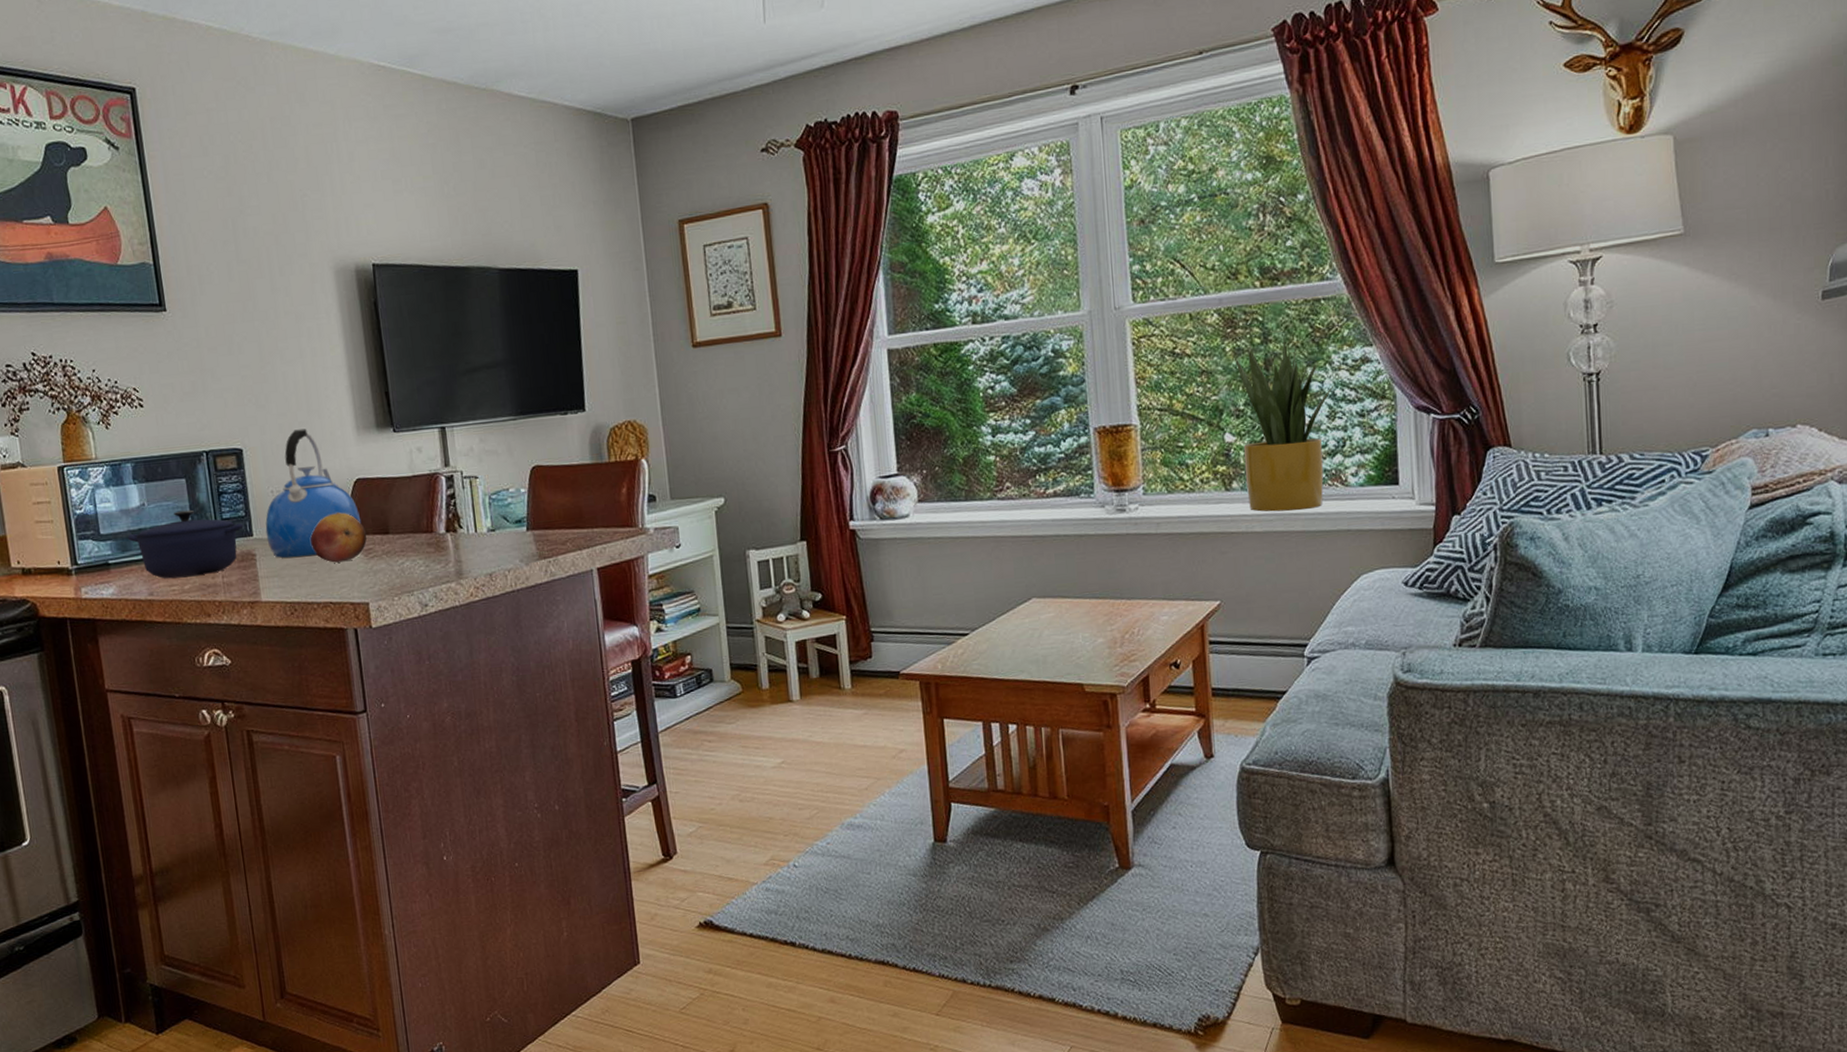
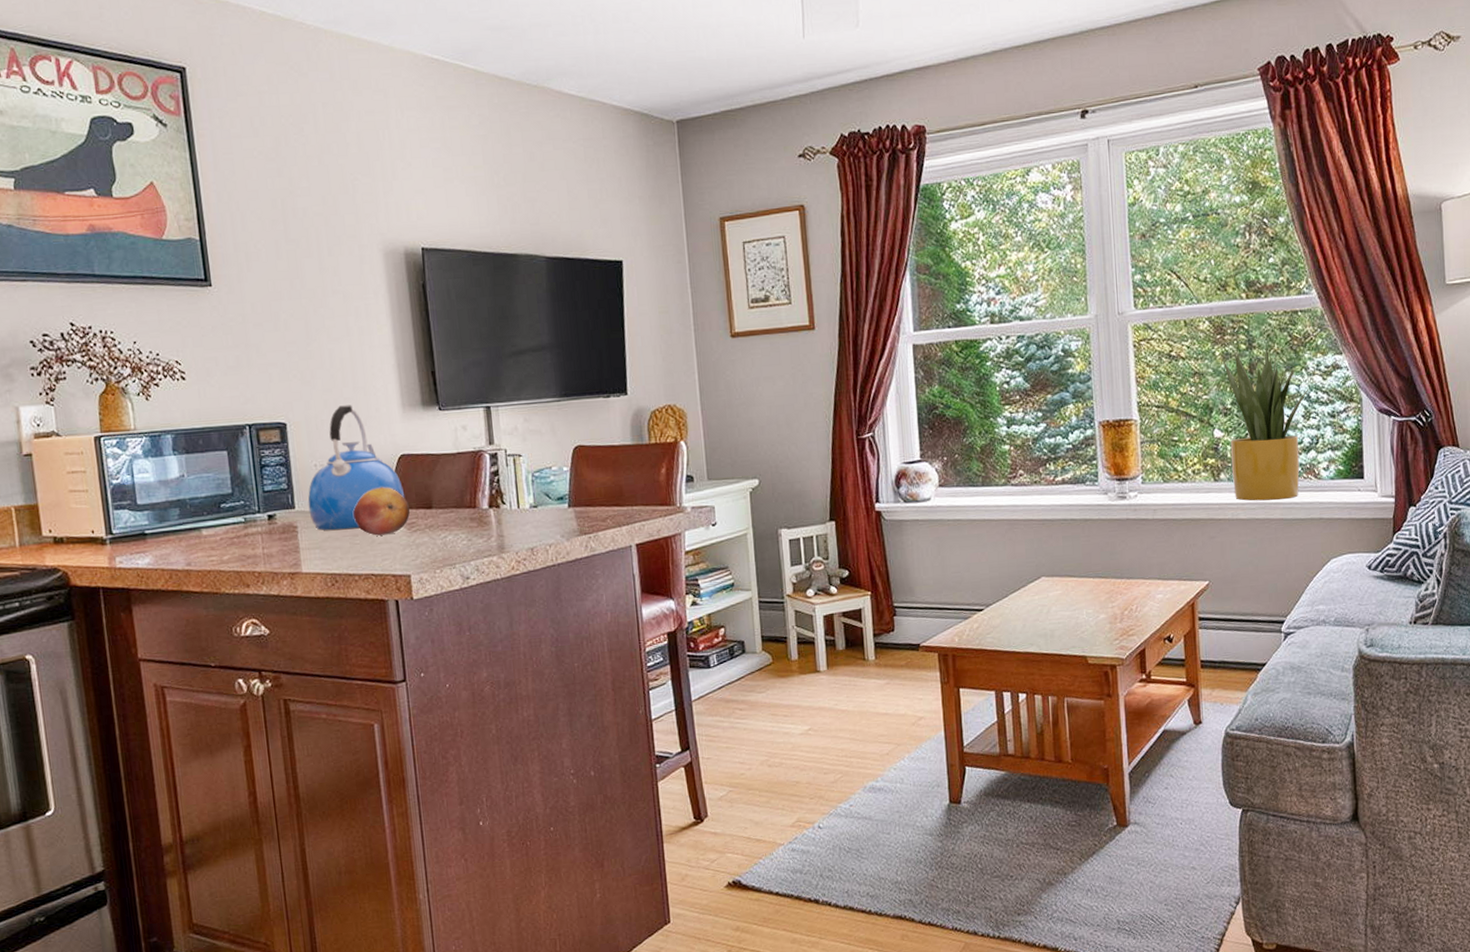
cooking pot: present [127,509,244,579] -> none [165,481,286,549]

